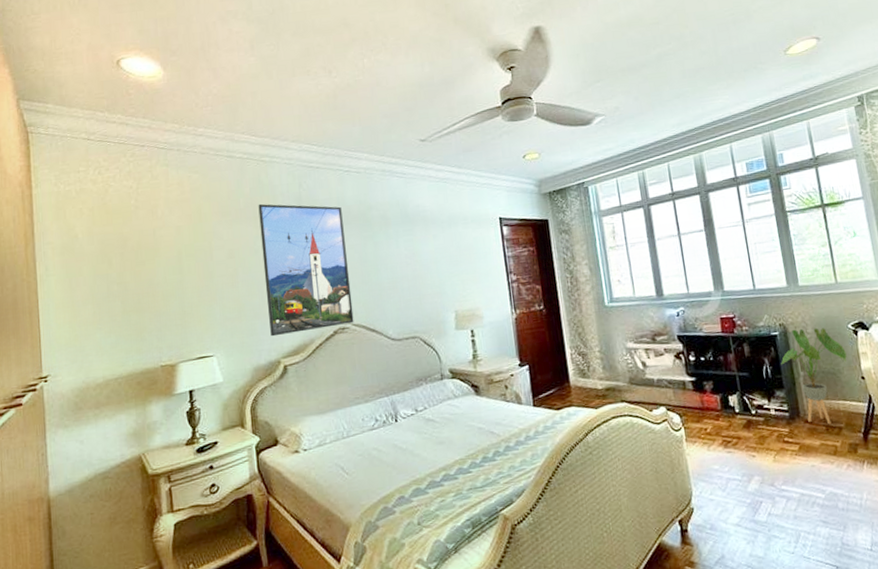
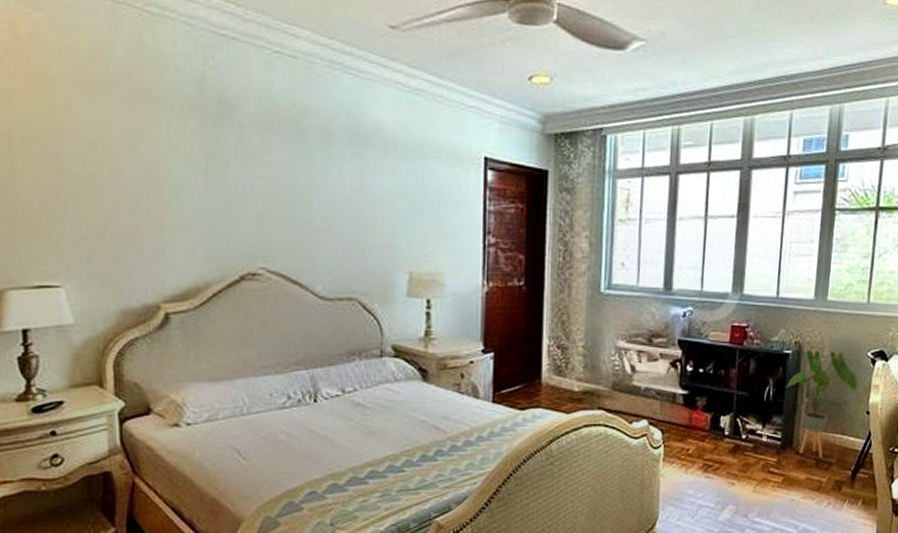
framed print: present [258,203,354,337] -> none [138,77,270,272]

